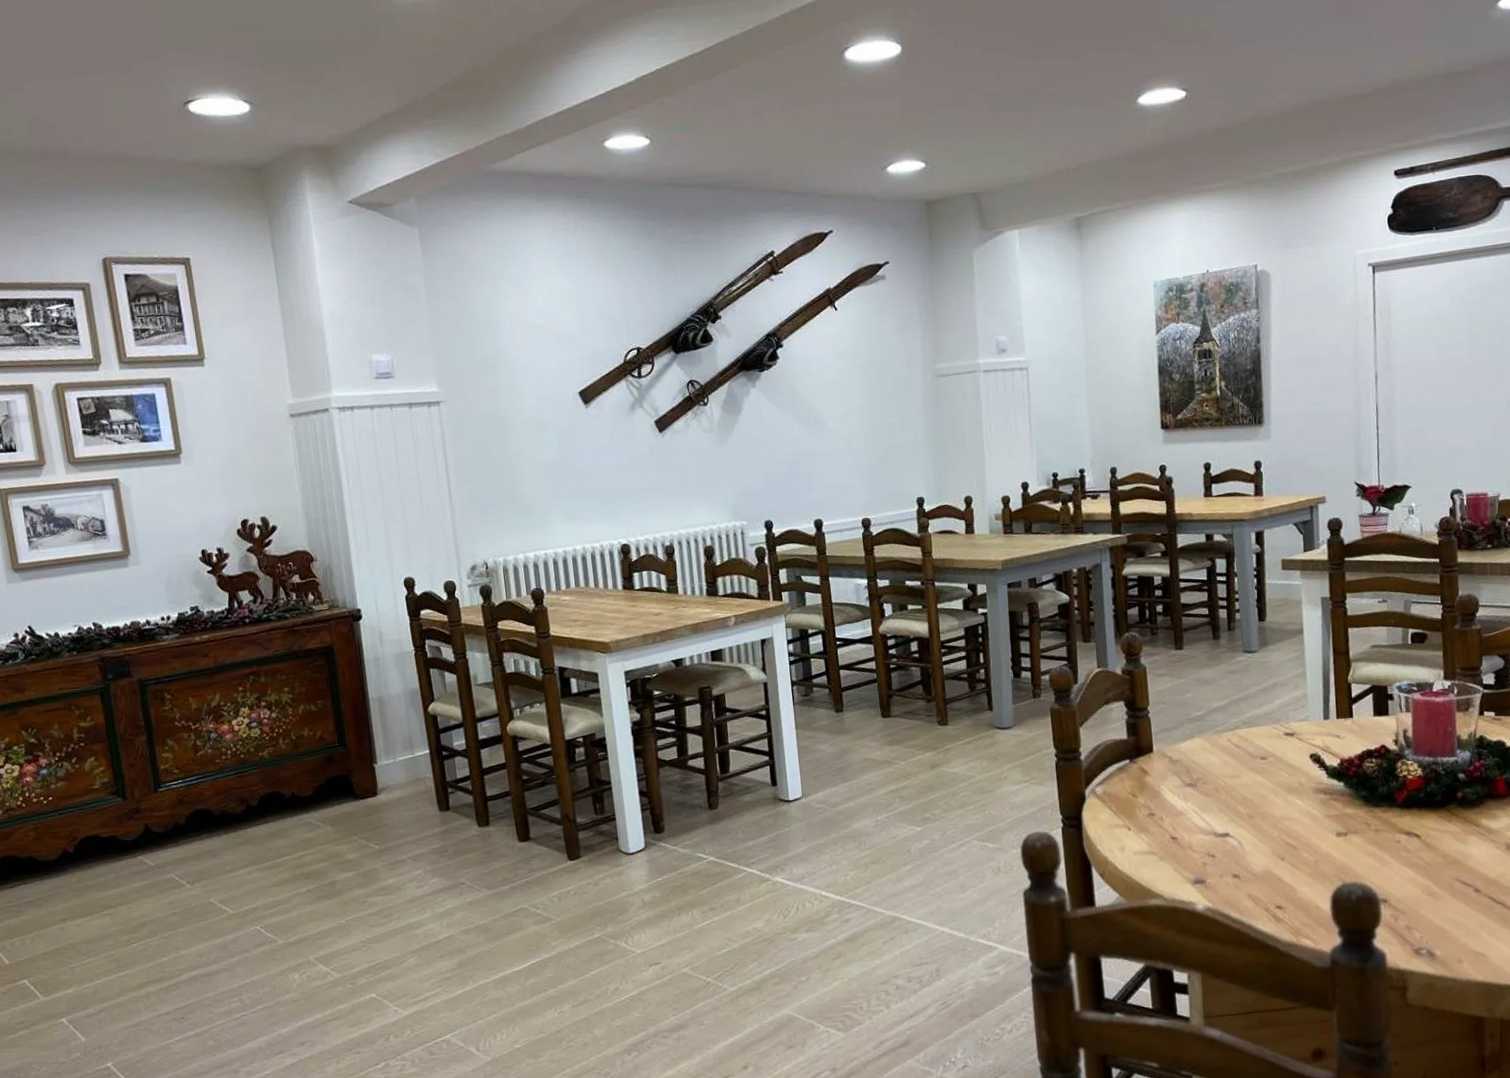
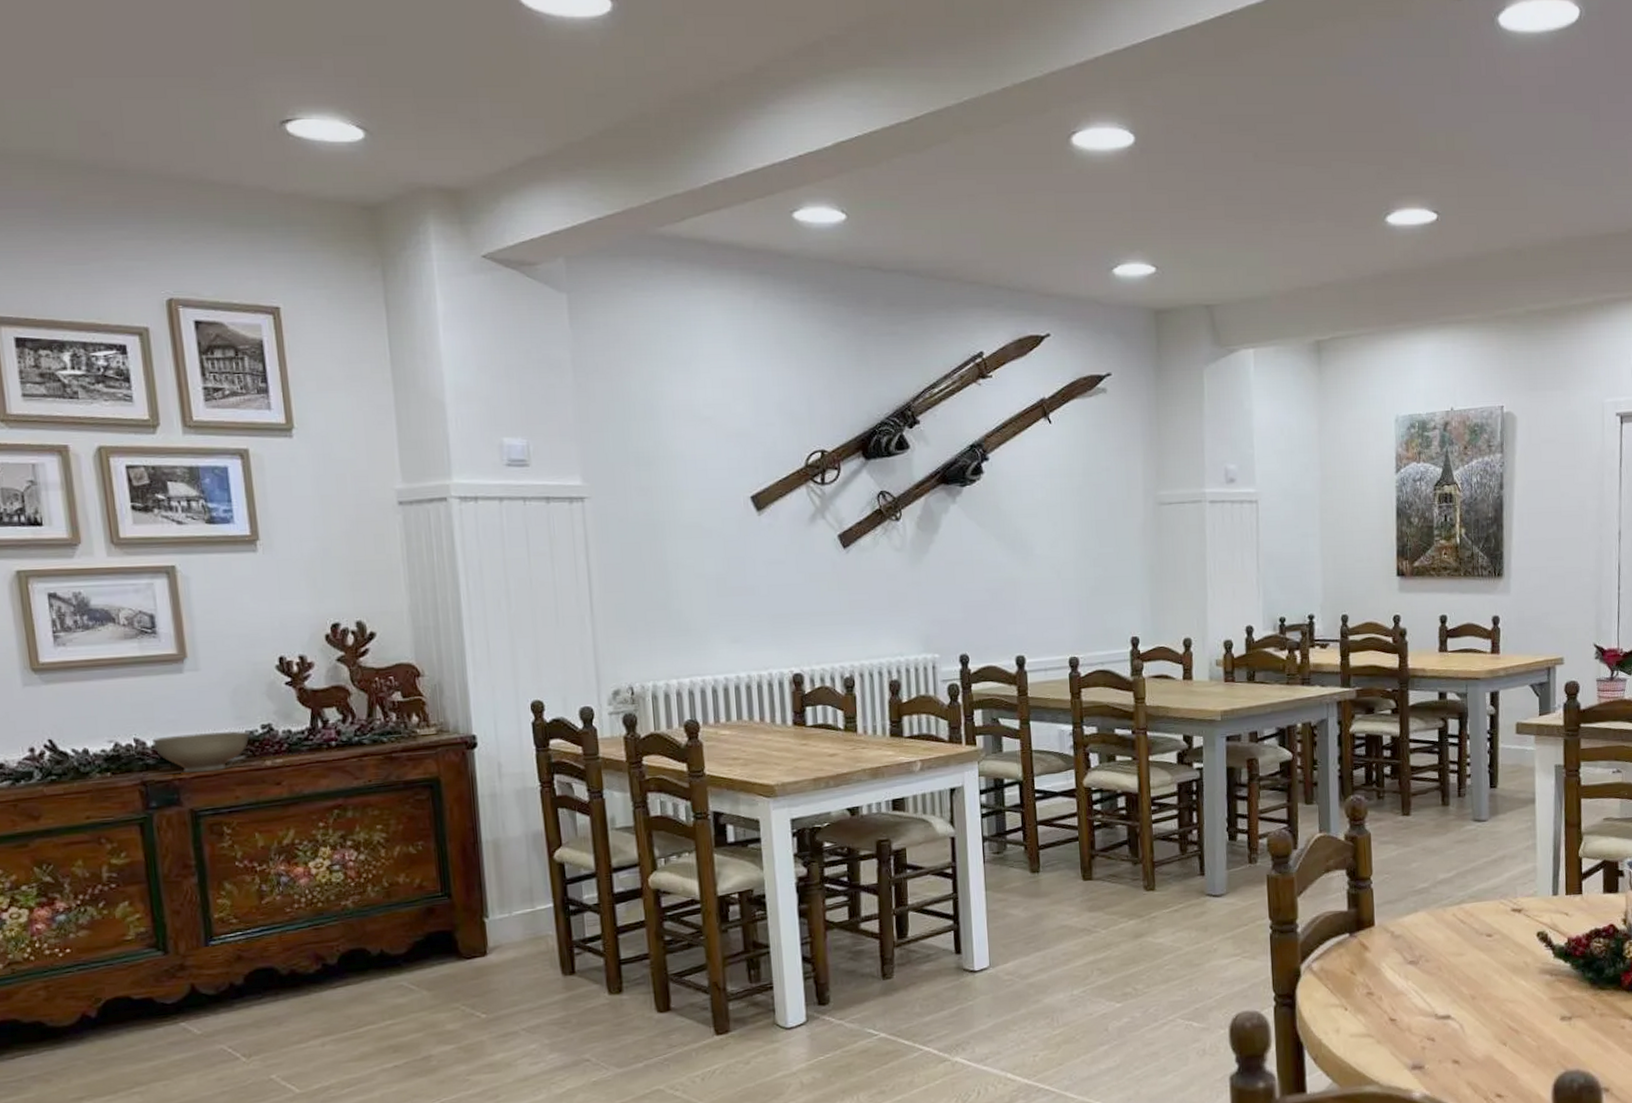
decorative bowl: none [106,613,182,650] -> present [151,731,251,774]

